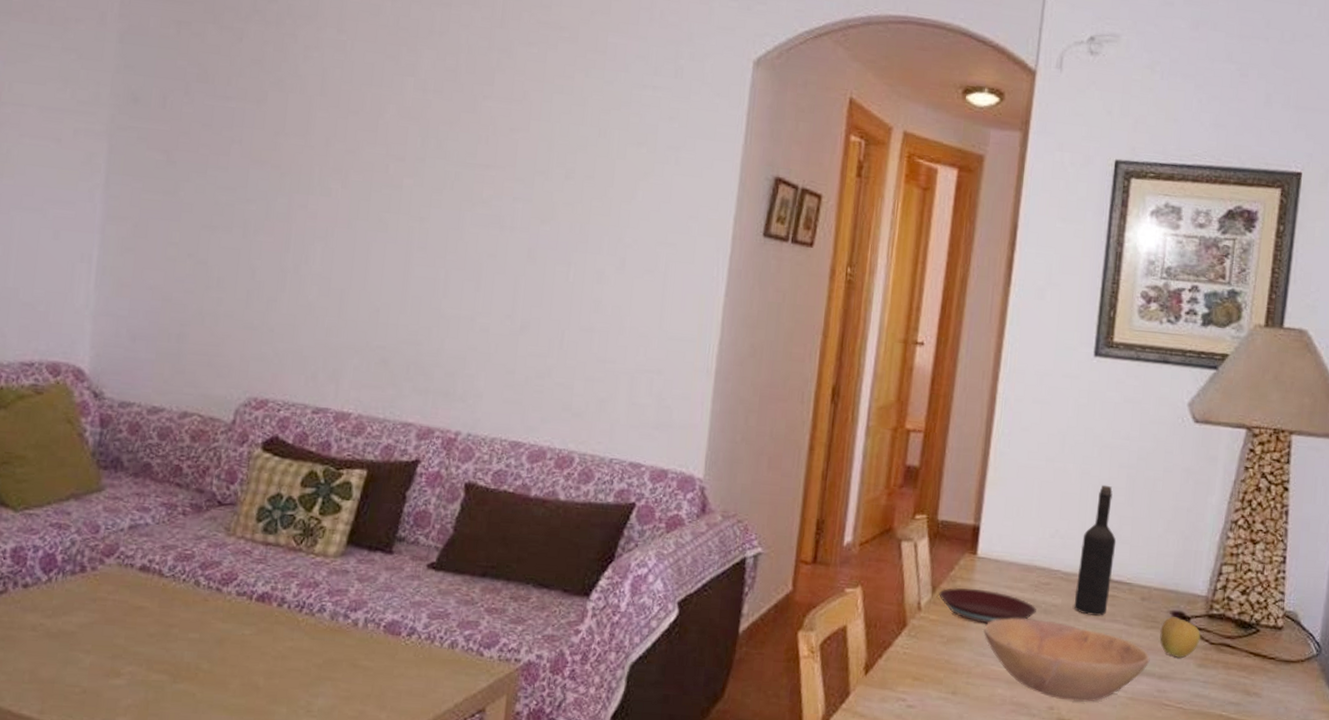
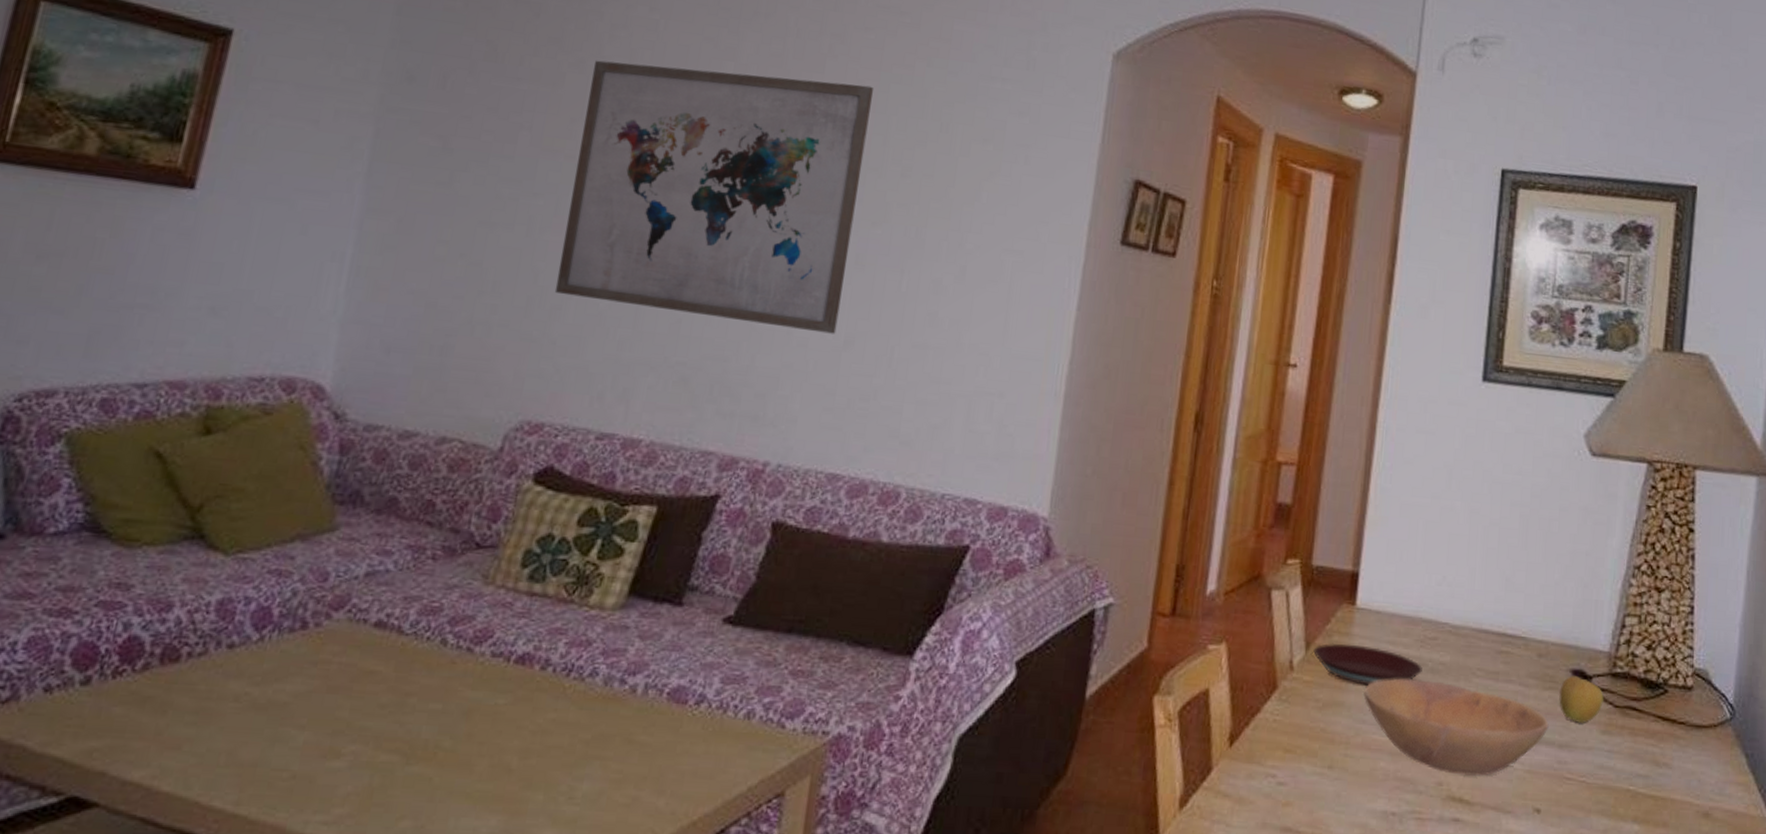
wall art: none [270,79,539,320] -> present [554,60,874,334]
wine bottle: present [1073,484,1117,616] -> none [1463,525,1510,676]

